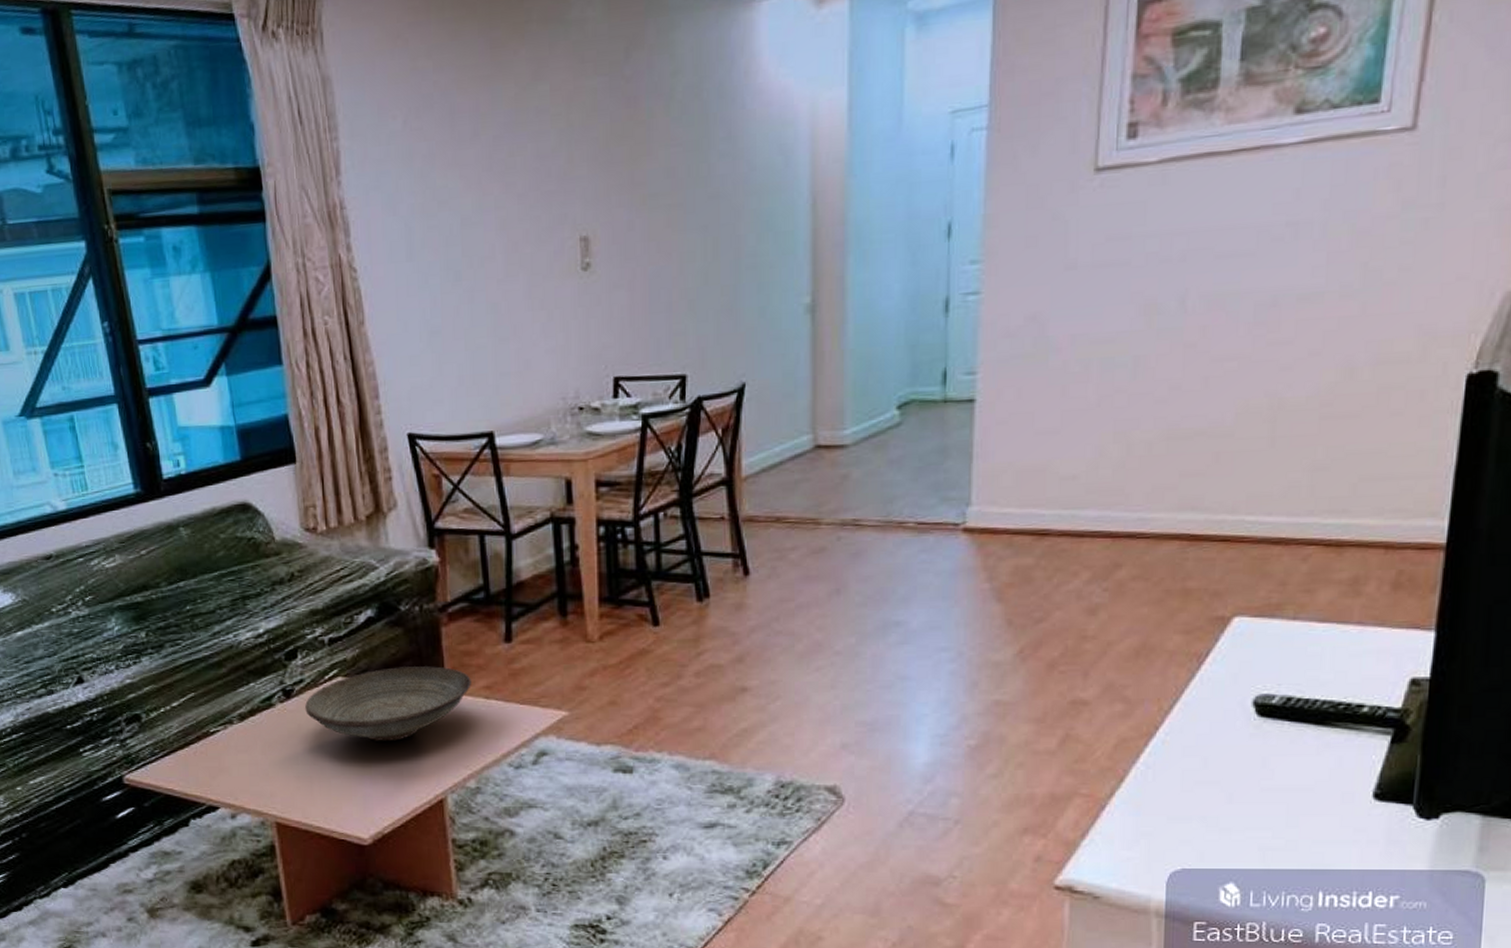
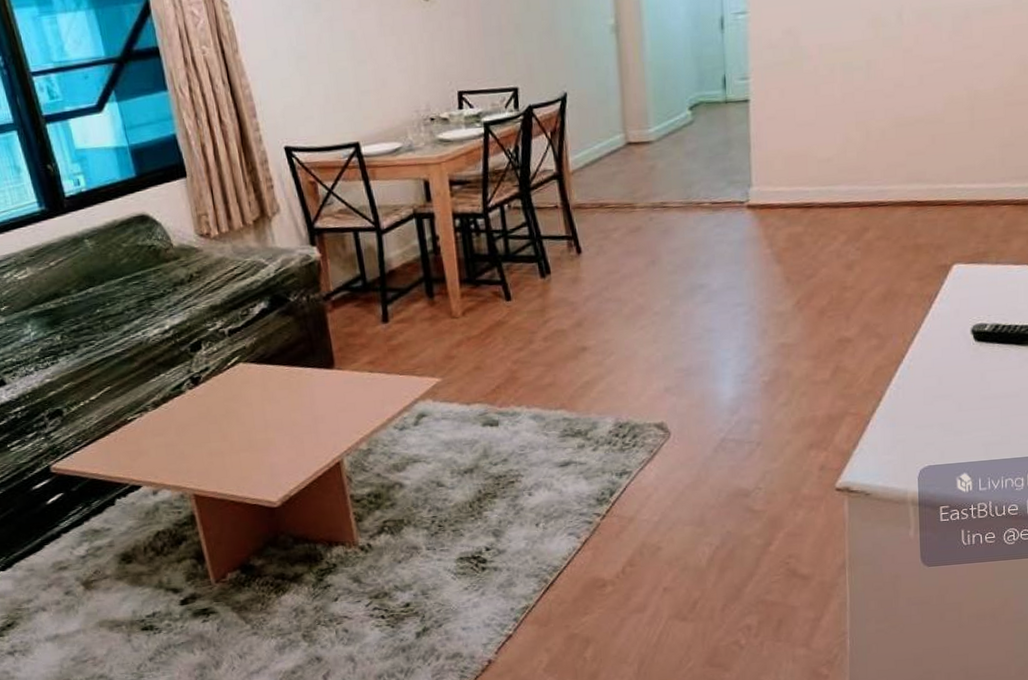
decorative bowl: present [305,666,471,741] -> none [212,347,357,416]

